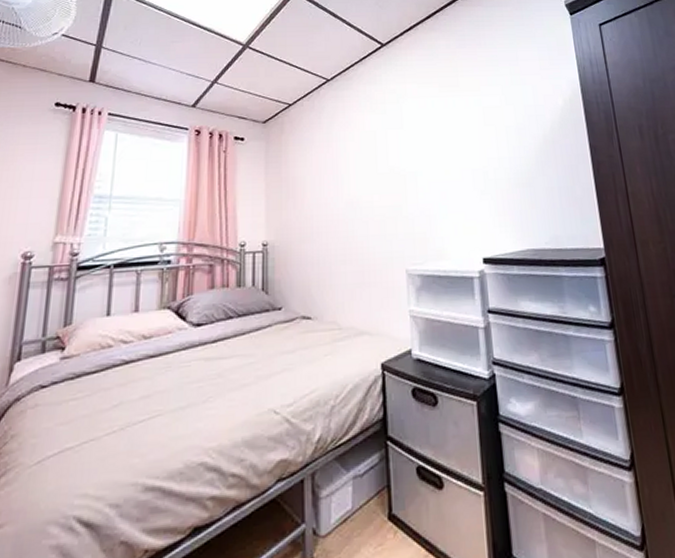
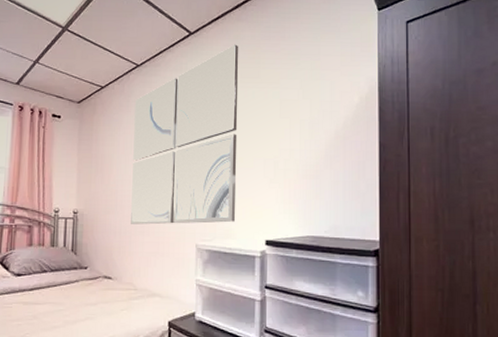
wall art: none [327,54,448,253] -> present [131,44,239,225]

